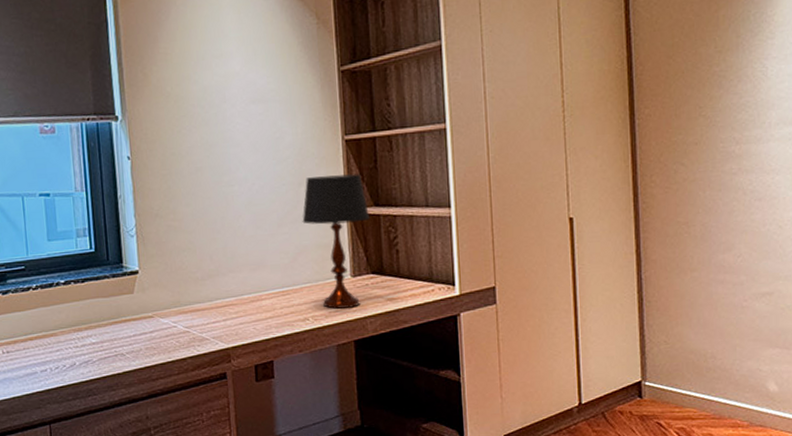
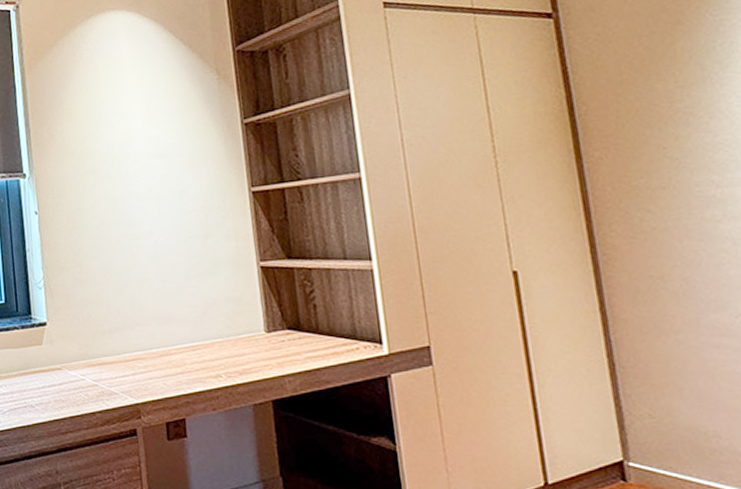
table lamp: present [302,174,371,309] -> none [210,225,283,366]

